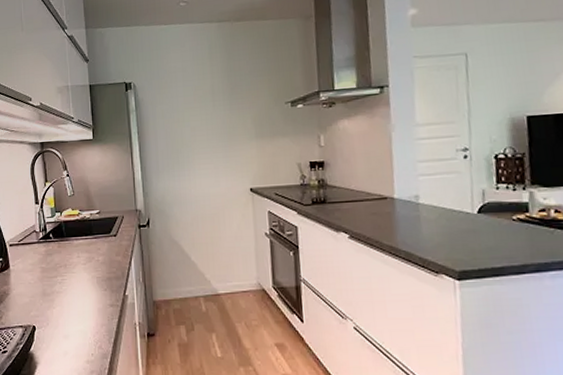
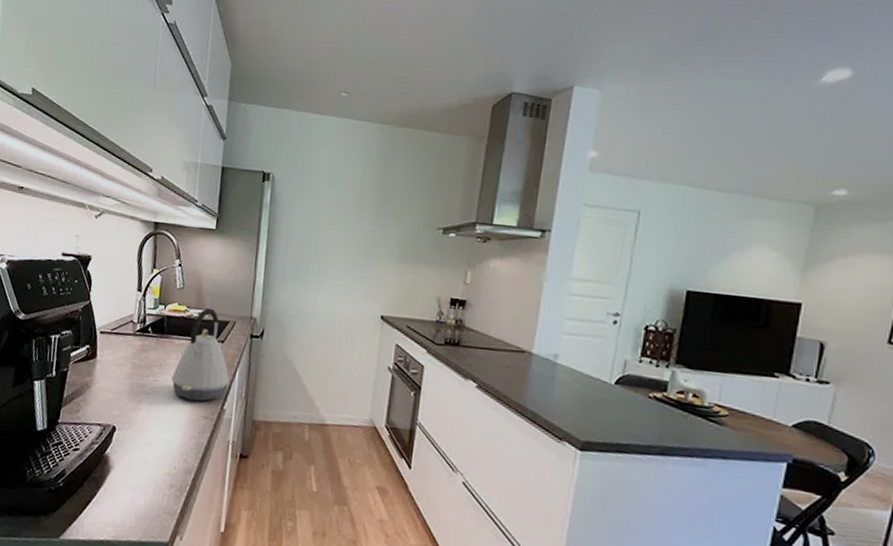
kettle: none [76,208,127,292] -> present [171,307,230,401]

